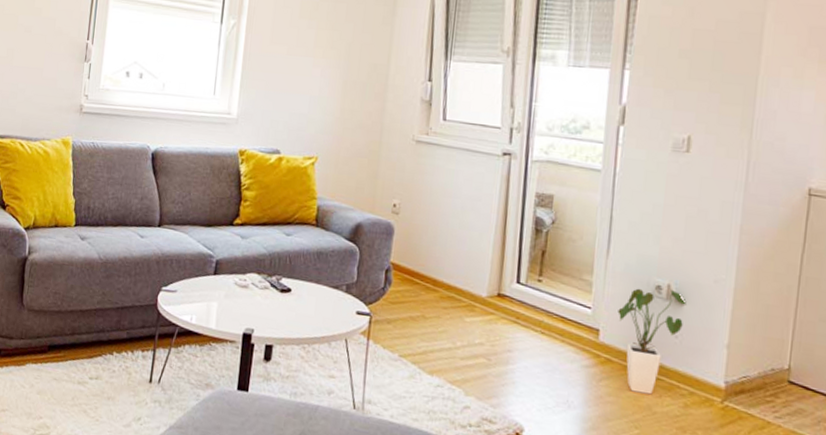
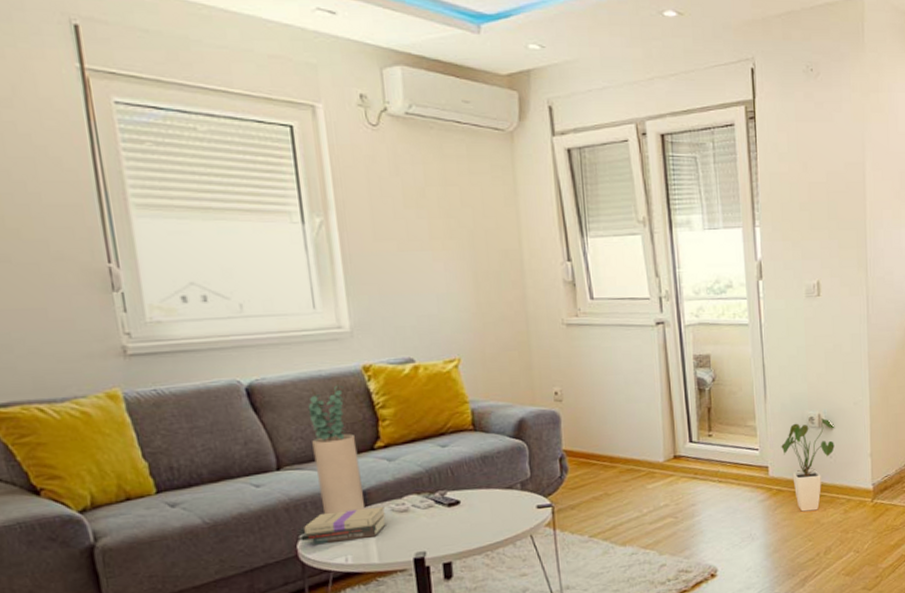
books: none [162,272,230,304] -> present [300,506,386,545]
vase: none [183,159,222,278] -> present [308,380,366,515]

